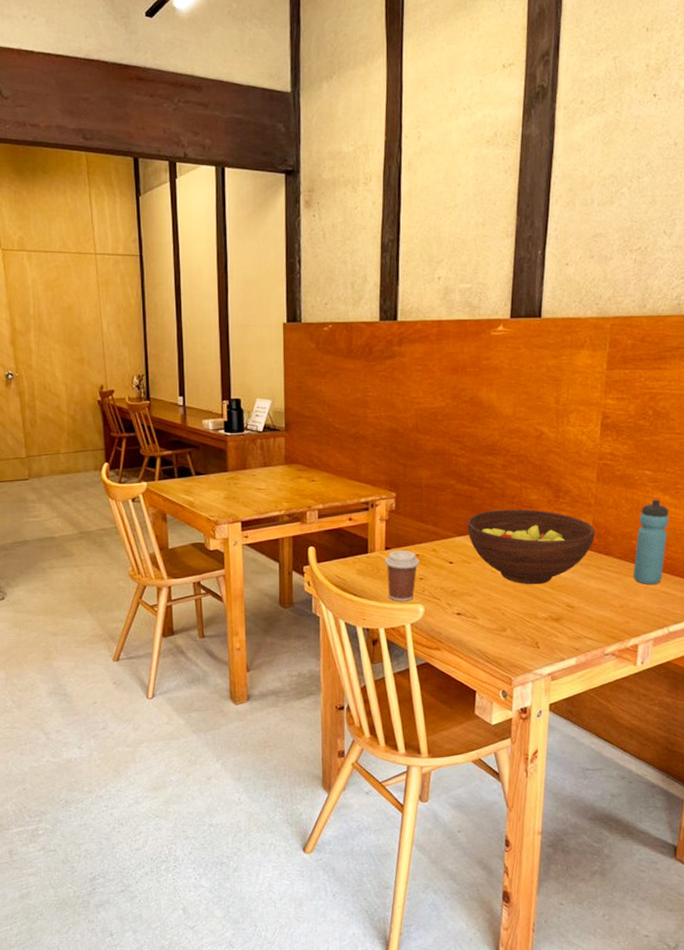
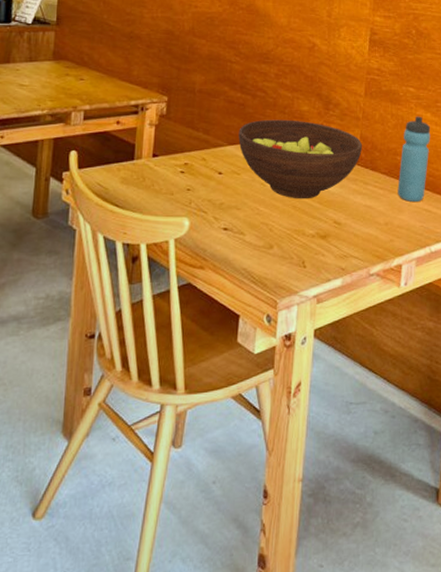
coffee cup: present [384,550,420,602] -> none [151,158,188,214]

